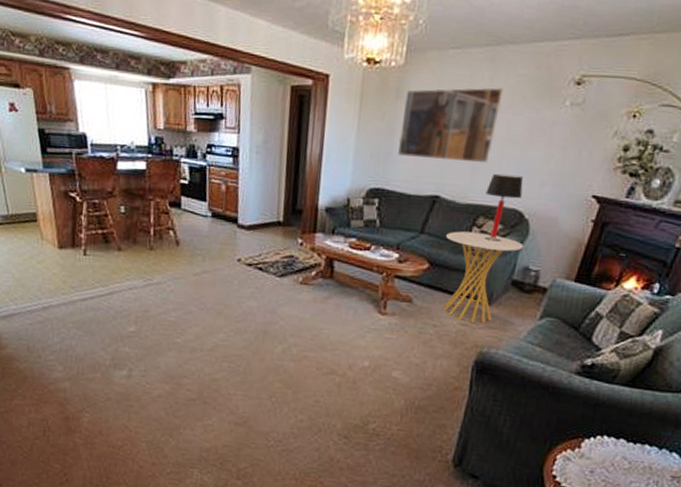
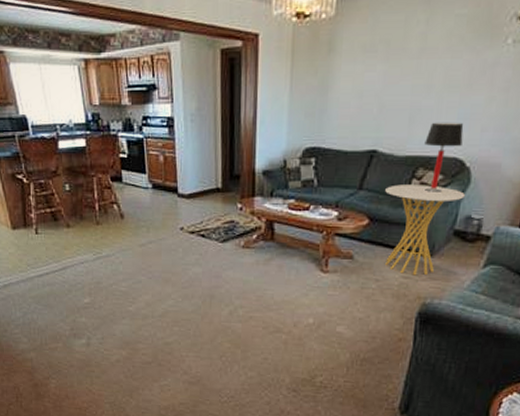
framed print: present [398,87,504,164] -> none [332,31,441,113]

